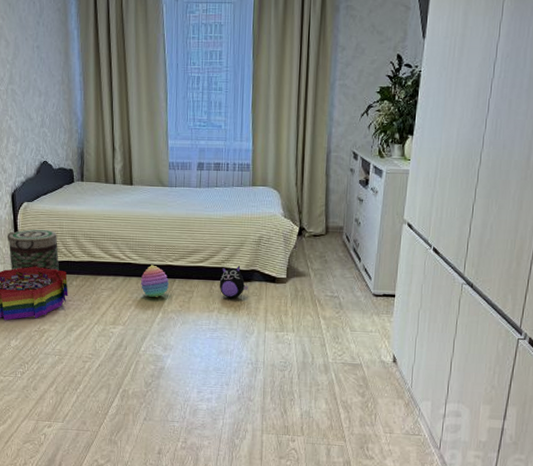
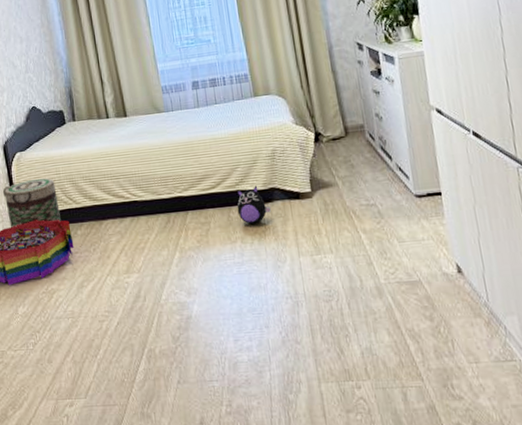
stacking toy: present [140,265,169,297] -> none [149,199,182,236]

